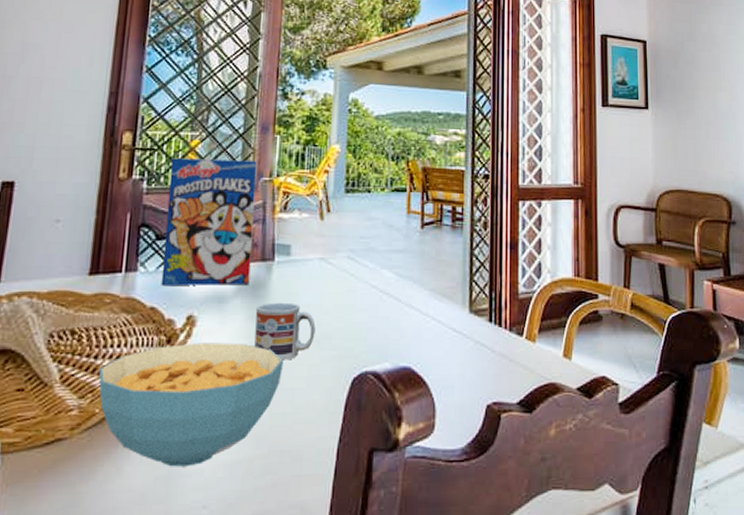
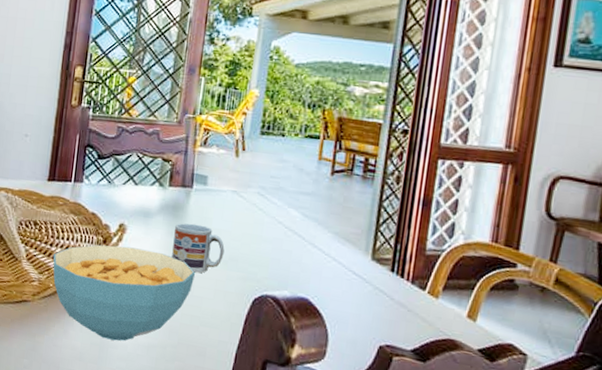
cereal box: present [161,158,257,286] -> none [100,91,183,205]

